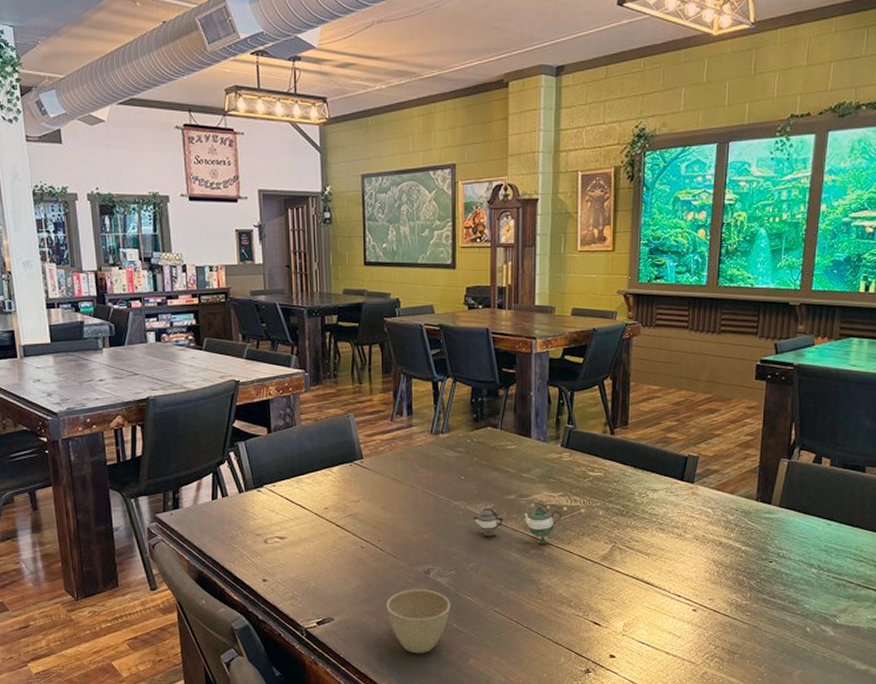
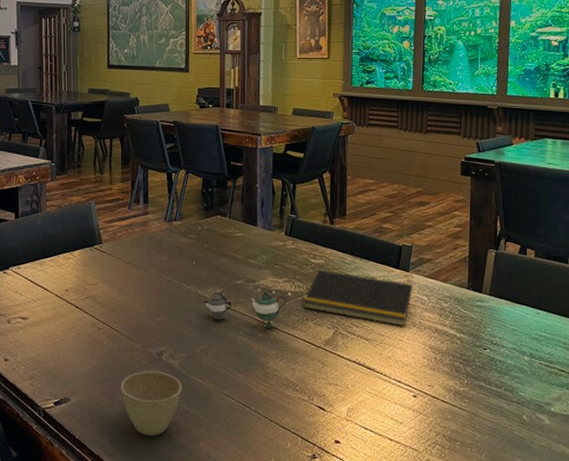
notepad: none [579,482,698,540] -> present [303,269,413,326]

